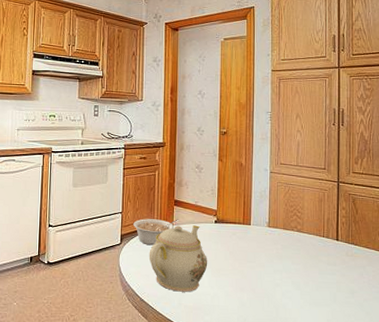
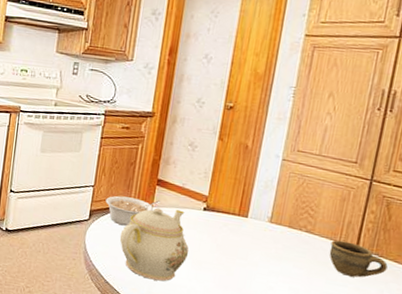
cup: none [317,235,362,265] -> present [329,240,388,278]

